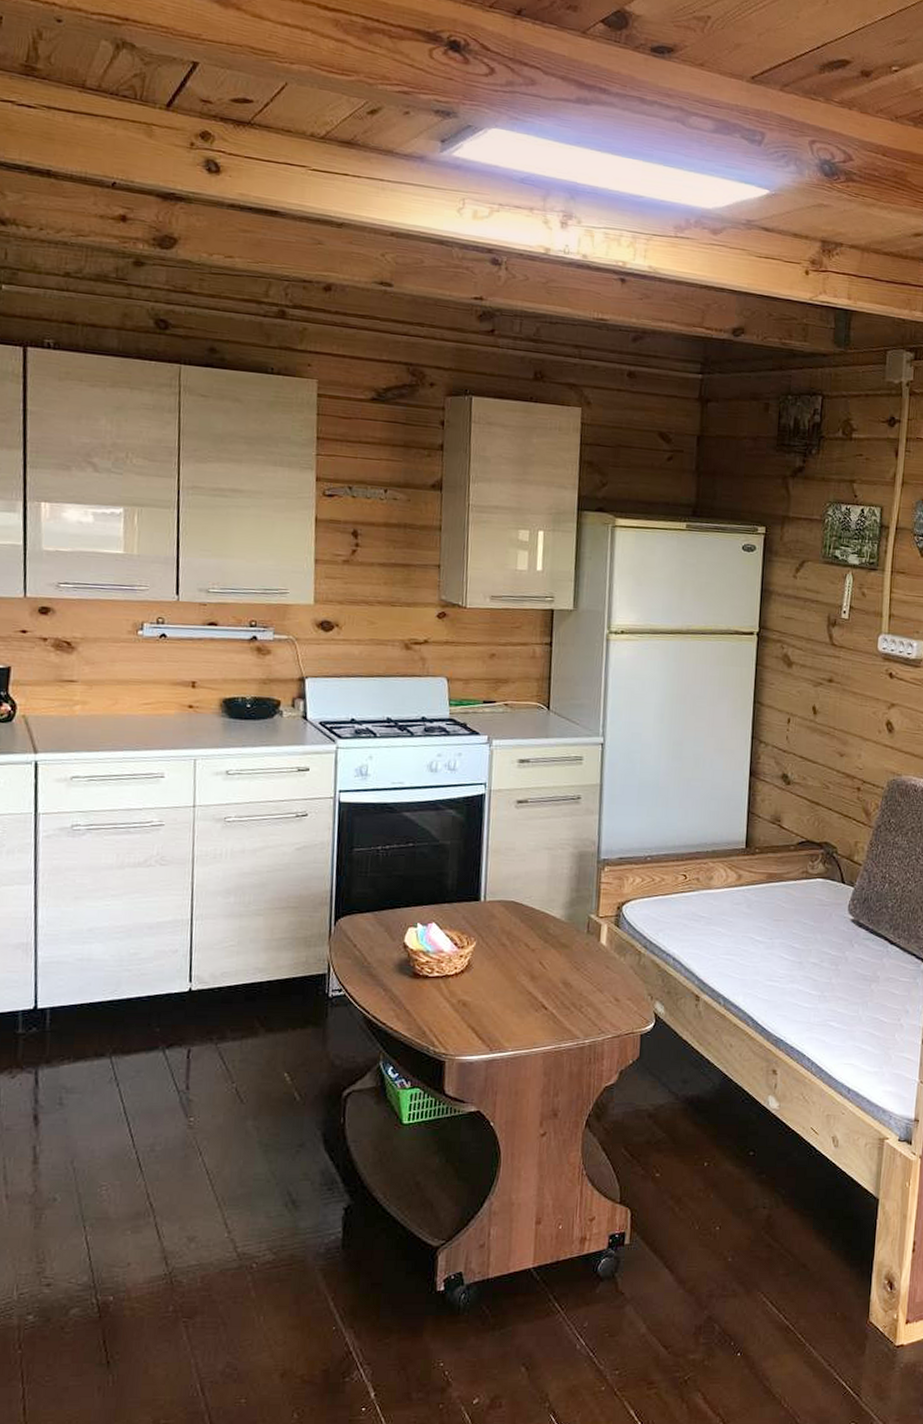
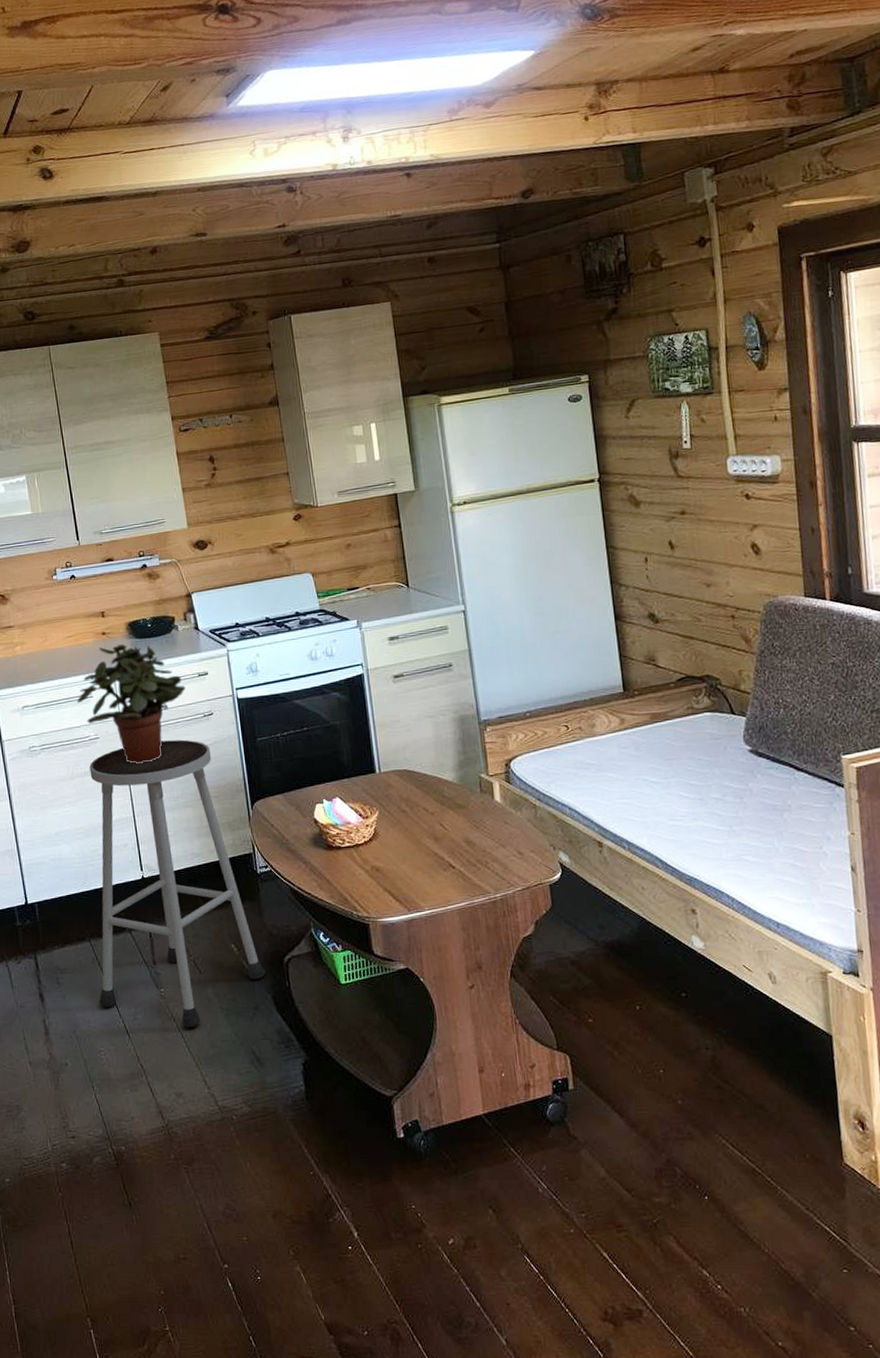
stool: none [109,838,320,1164] -> present [89,739,266,1028]
potted plant: none [143,722,280,860] -> present [77,644,186,764]

